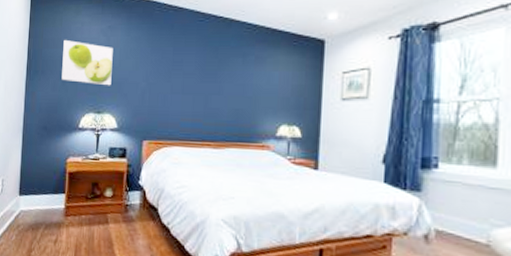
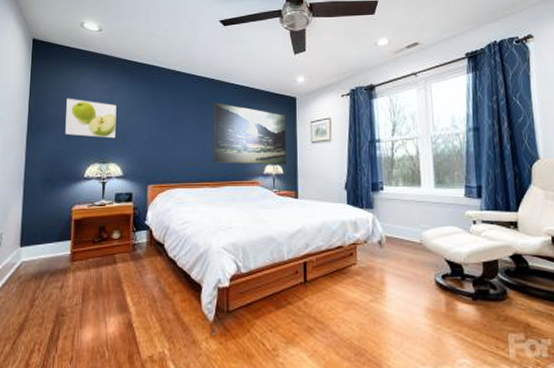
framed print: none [216,45,311,127] -> present [213,102,287,165]

